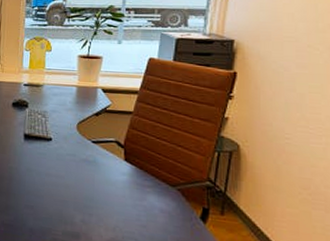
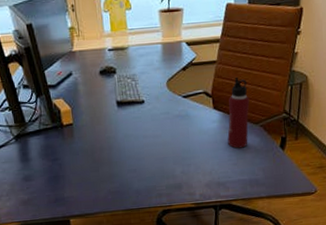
water bottle: none [137,131,167,210] -> present [227,76,250,148]

